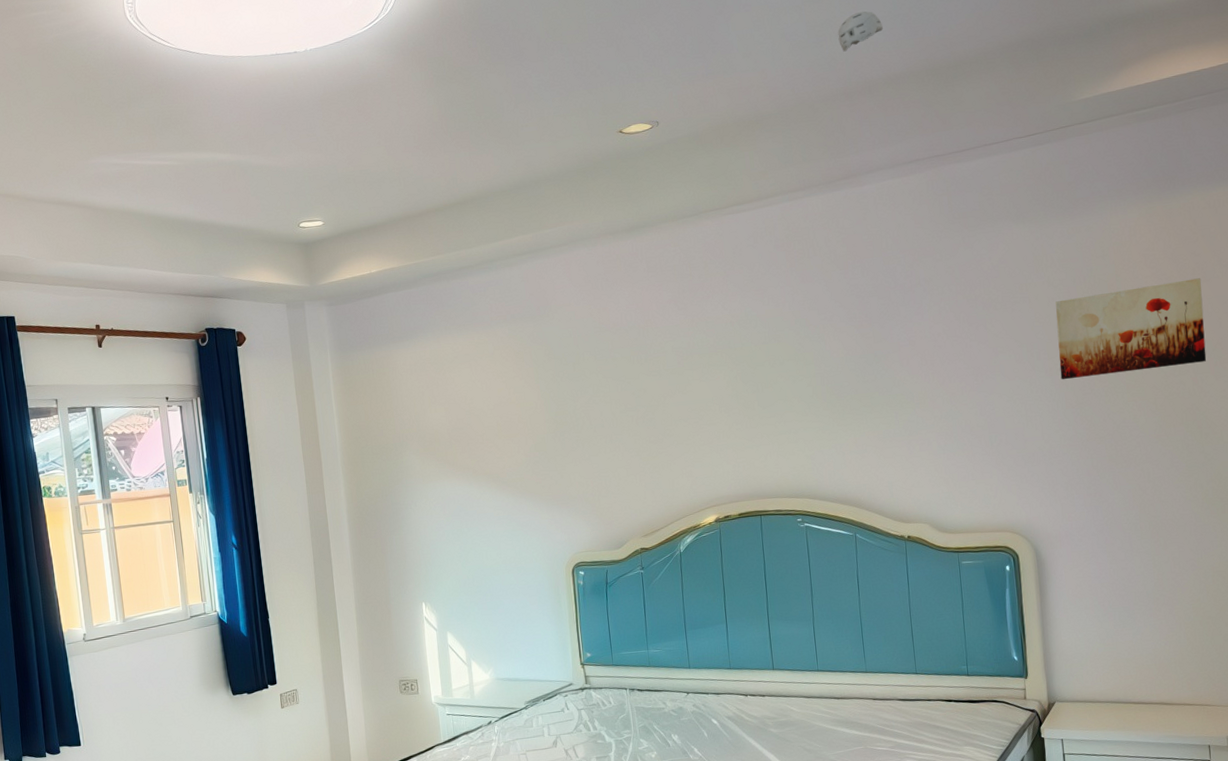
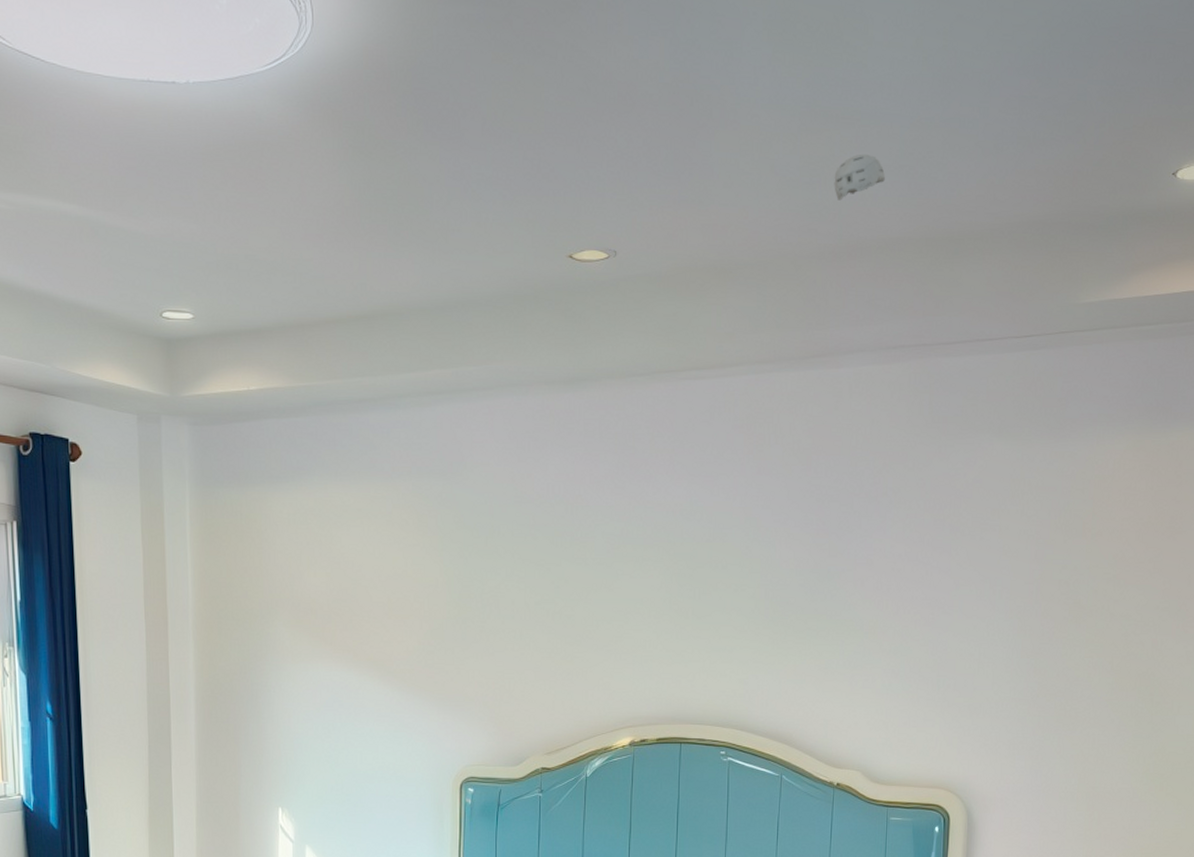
wall art: present [1055,278,1207,380] -> none [1020,528,1178,625]

